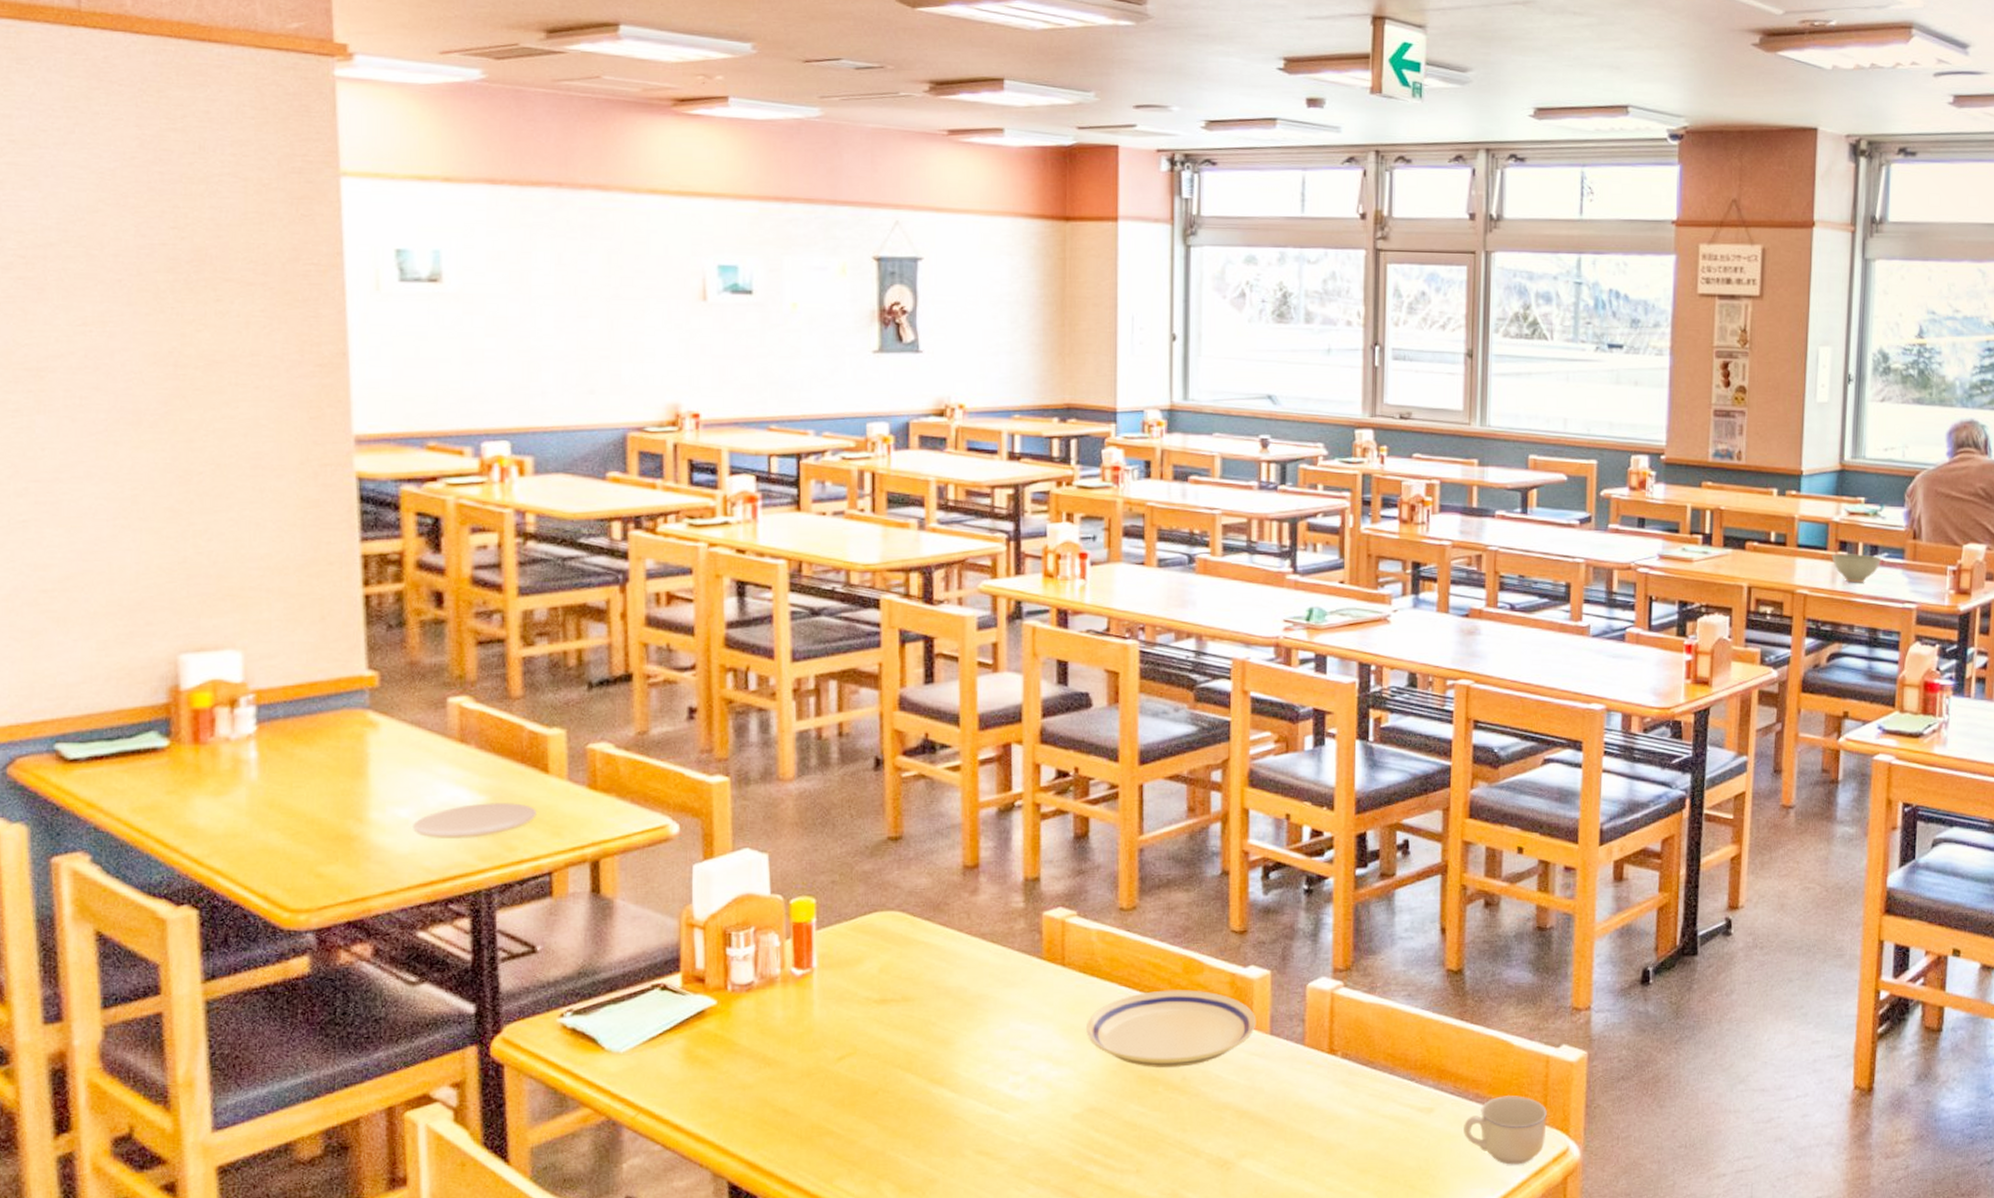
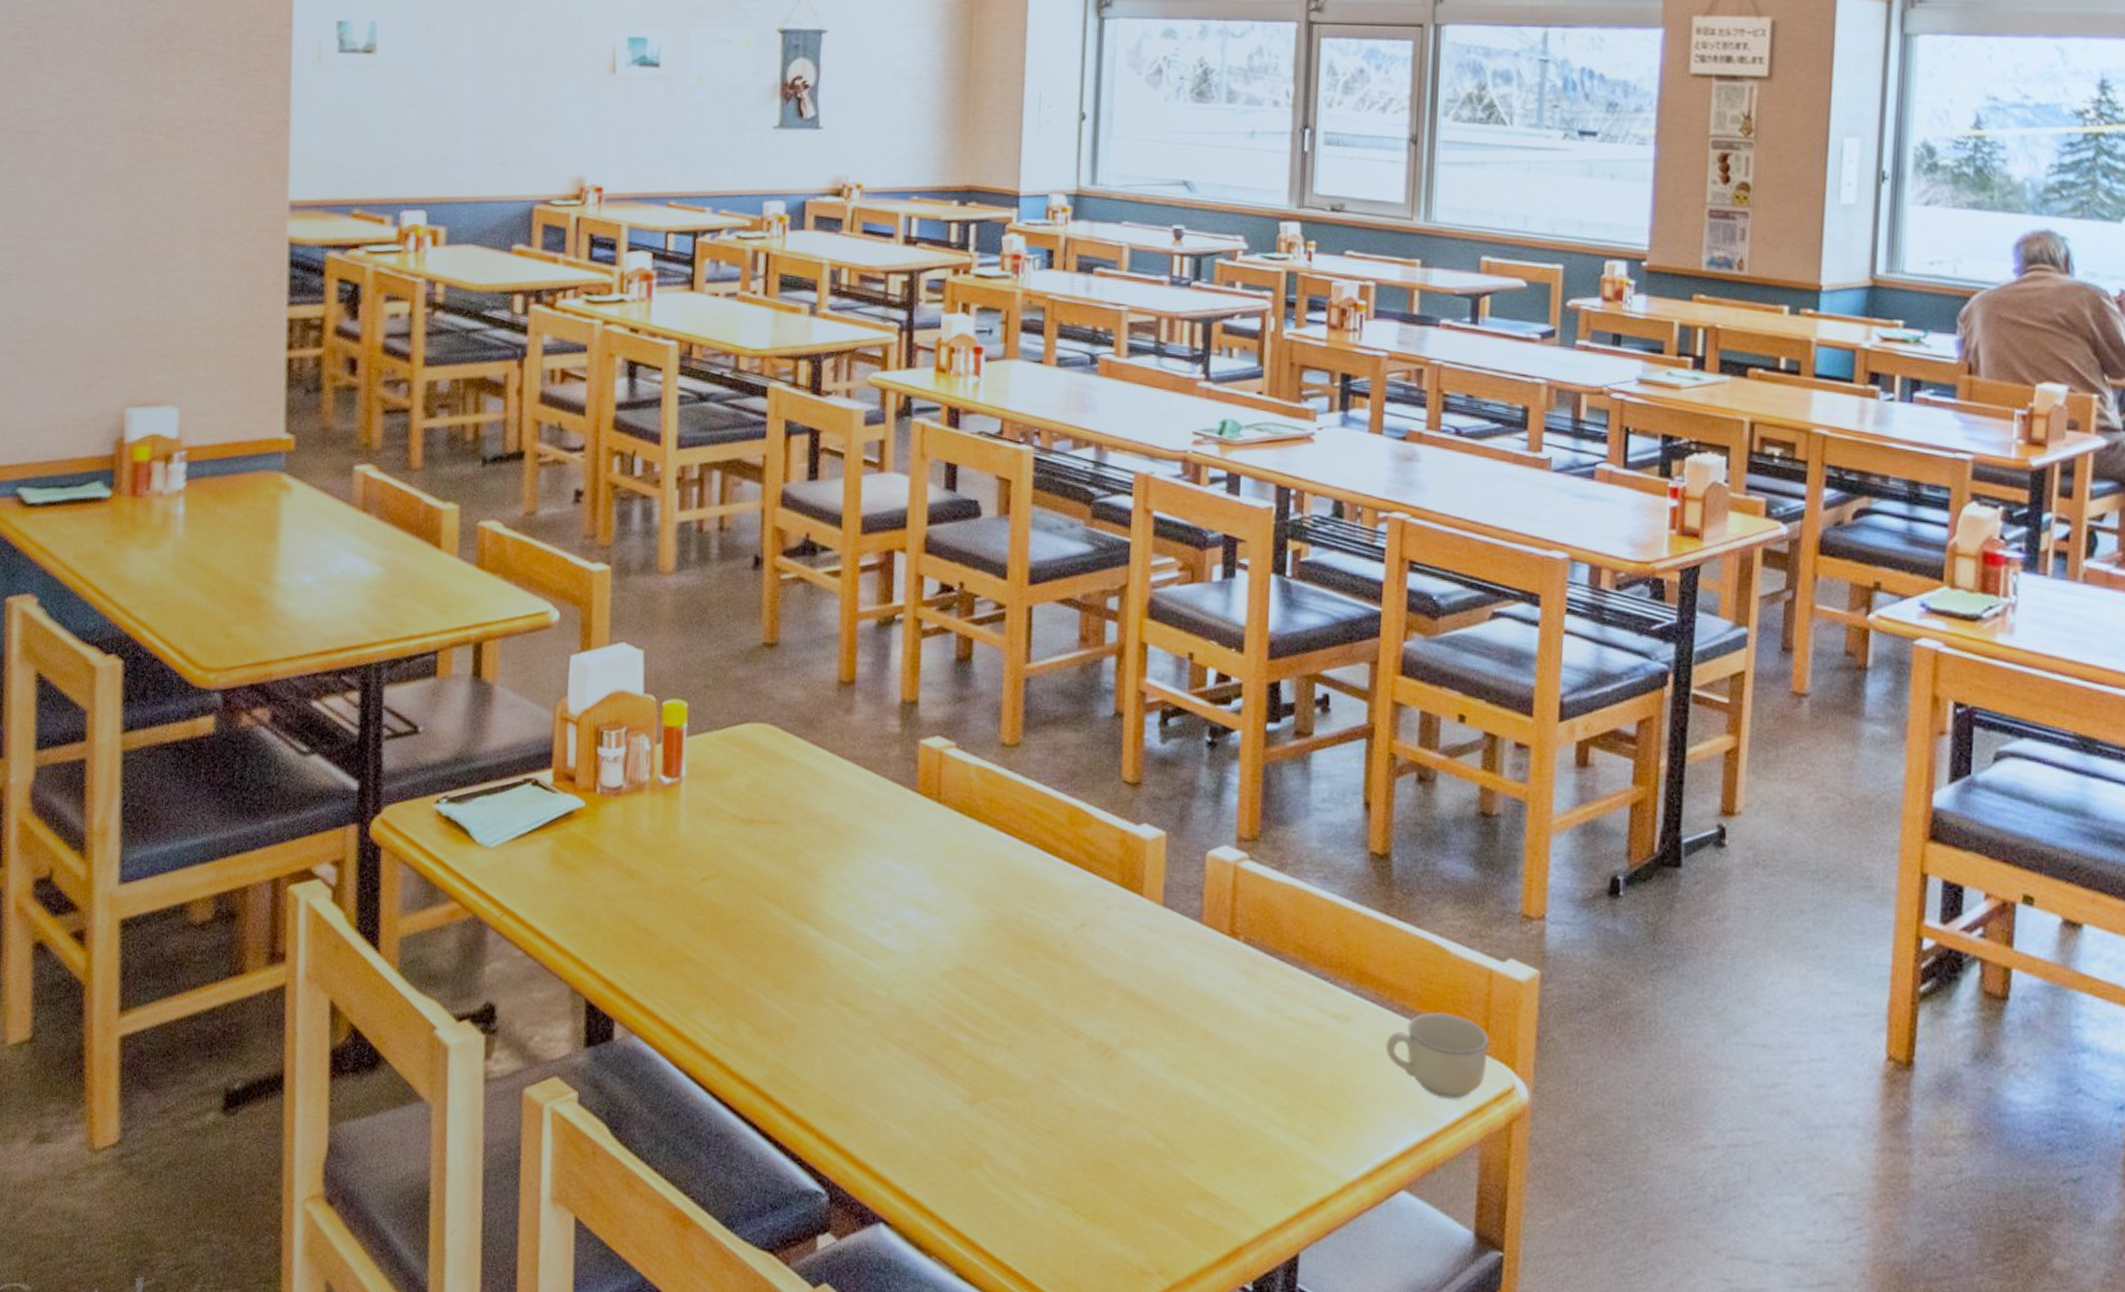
plate: present [413,803,537,838] -> none [315,574,428,610]
plate: present [1086,990,1257,1067] -> none [960,841,1148,932]
bowl: present [1832,554,1882,583] -> none [1859,387,1926,425]

